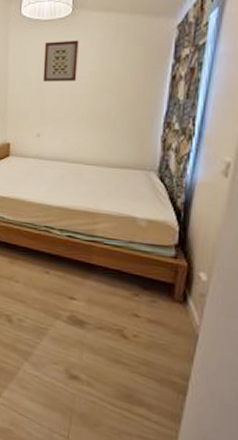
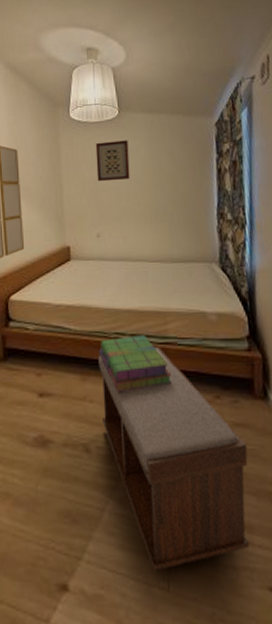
bench: none [25,243,158,423] -> present [98,346,250,571]
stack of books: none [27,230,95,278] -> present [98,335,172,392]

